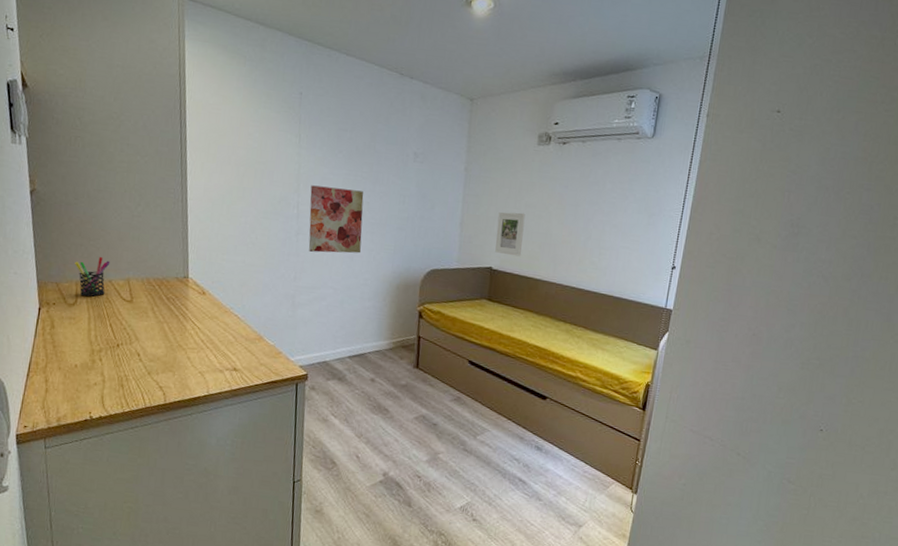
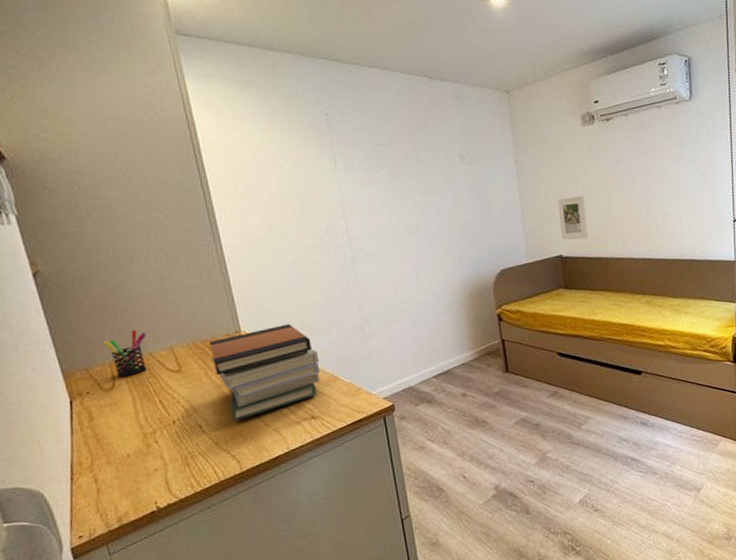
book stack: none [159,279,251,357] -> present [209,324,321,421]
wall art: present [308,185,364,254] -> none [357,204,425,277]

